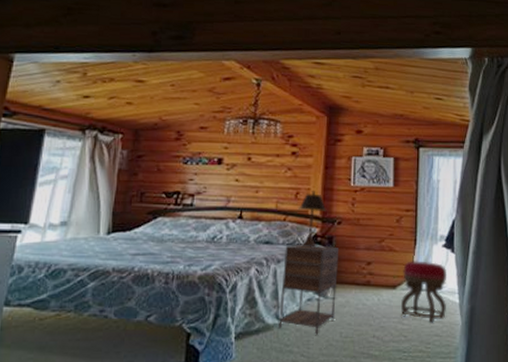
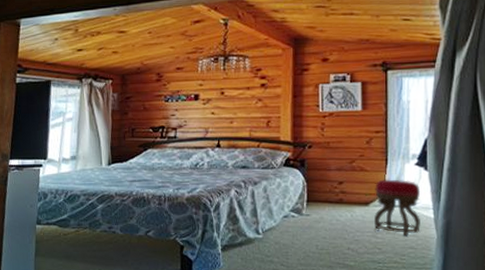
nightstand: present [279,245,339,335] -> none [259,168,311,247]
table lamp: present [299,191,327,248] -> none [271,119,297,170]

